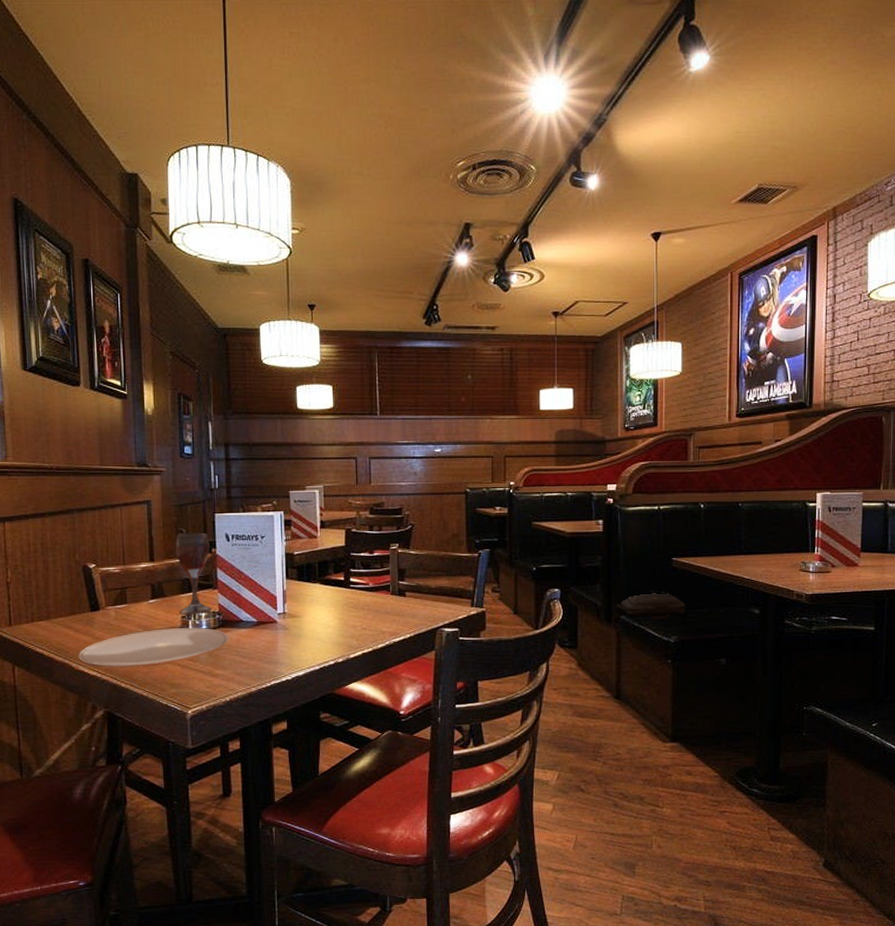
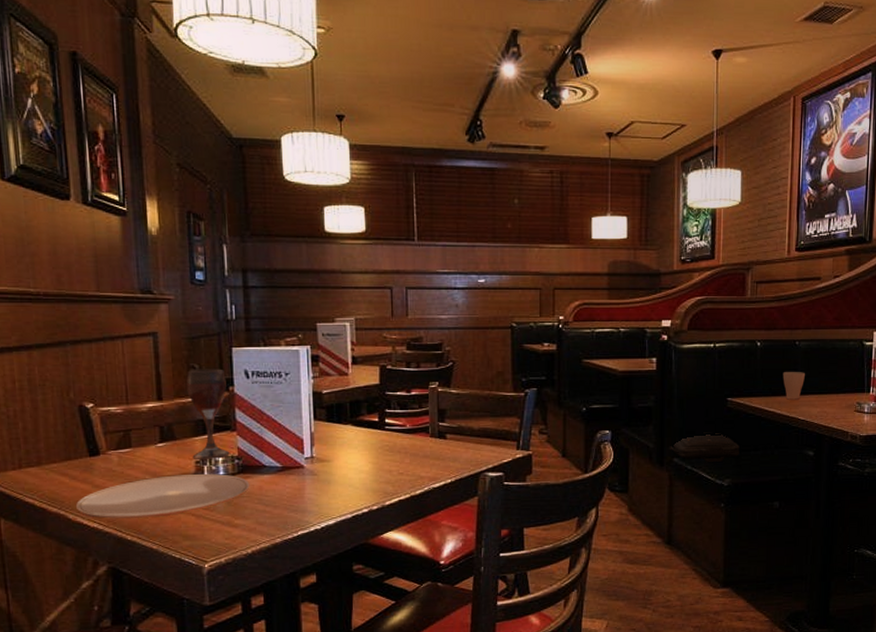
cup: none [726,532,750,560] -> present [783,372,806,401]

